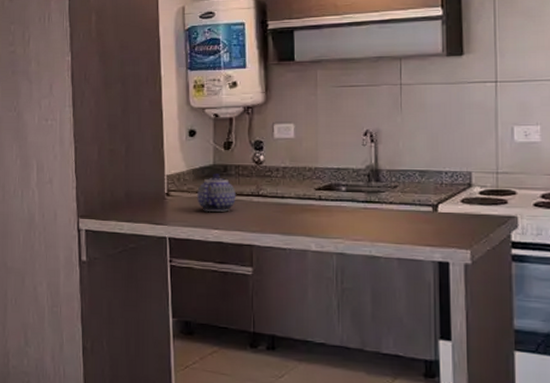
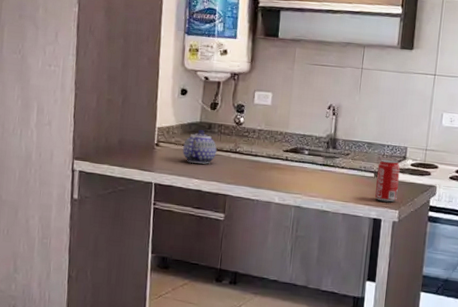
beverage can: none [435,189,466,241] -> present [375,159,400,202]

